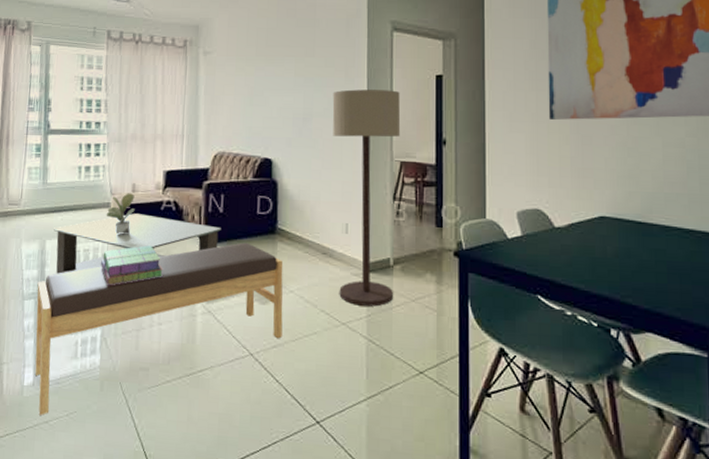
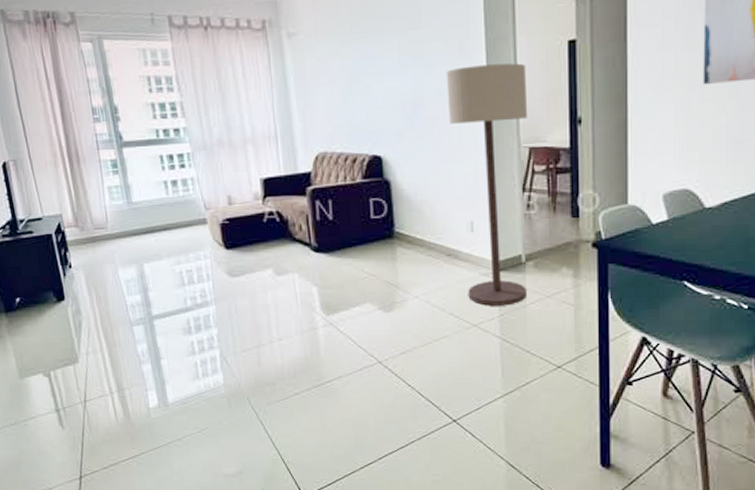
bench: present [35,242,283,415] -> none [143,250,411,434]
coffee table: present [54,213,221,274] -> none [149,228,333,298]
stack of books: present [101,245,164,286] -> none [207,261,277,306]
potted plant: present [106,193,135,234] -> none [203,206,235,251]

